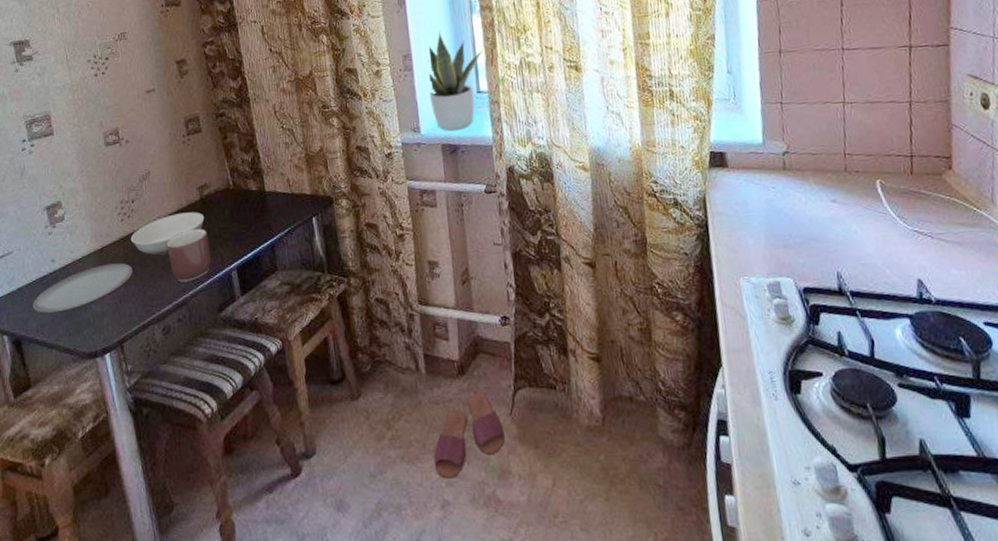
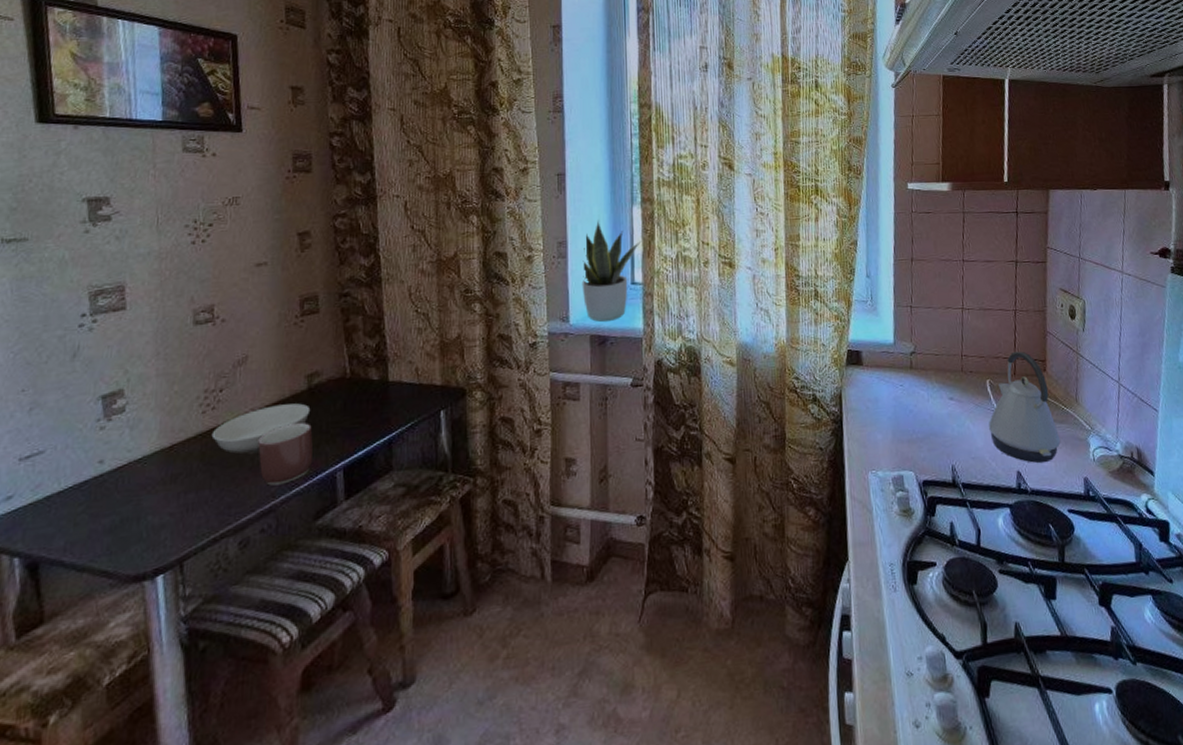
plate: present [33,263,133,314] -> none [63,463,209,529]
slippers: present [434,392,505,479] -> none [552,599,631,699]
kettle: none [880,147,973,271] -> present [988,351,1061,463]

